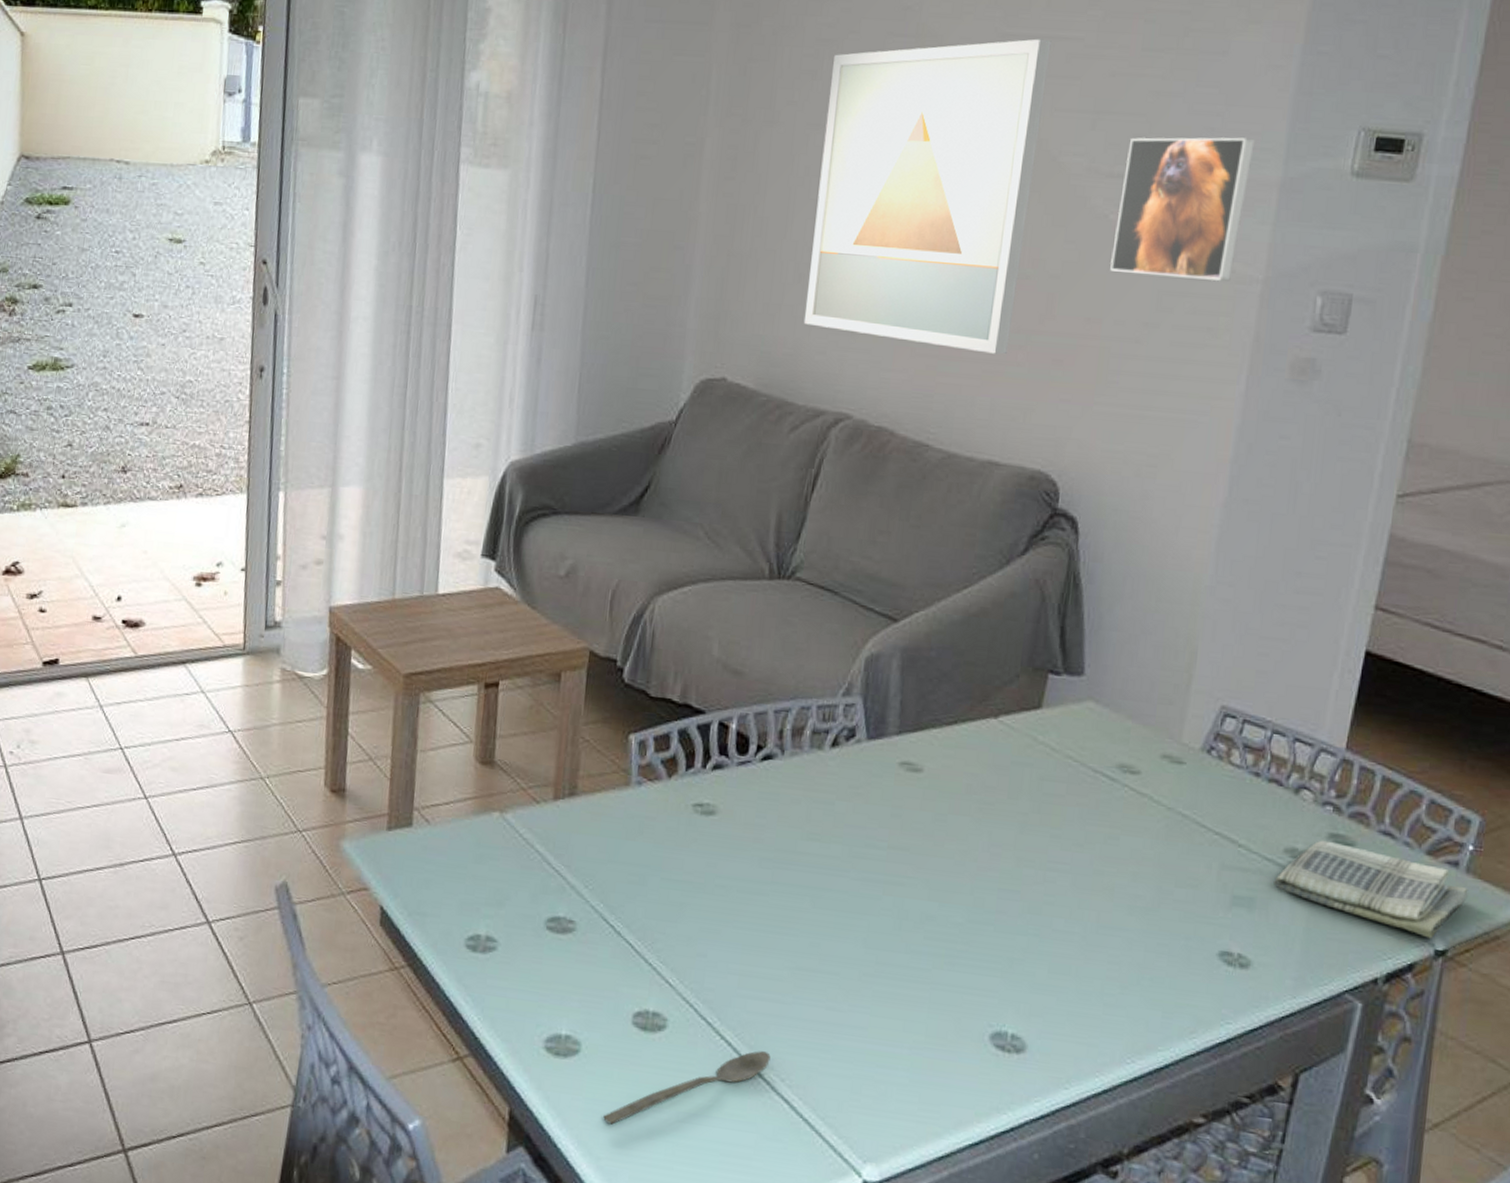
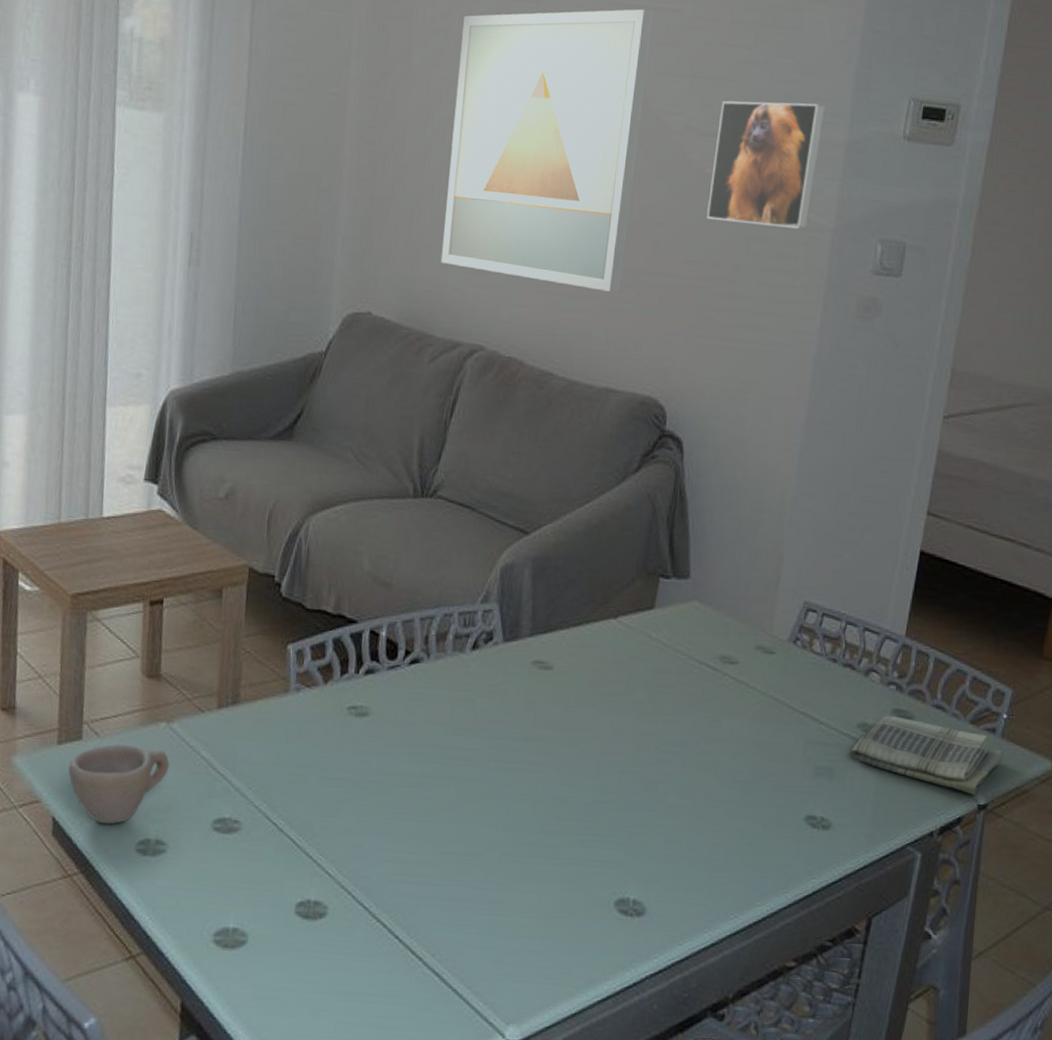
cup: none [397,832,502,917] -> present [68,744,169,825]
spoon: present [603,1051,771,1125] -> none [270,930,422,1008]

